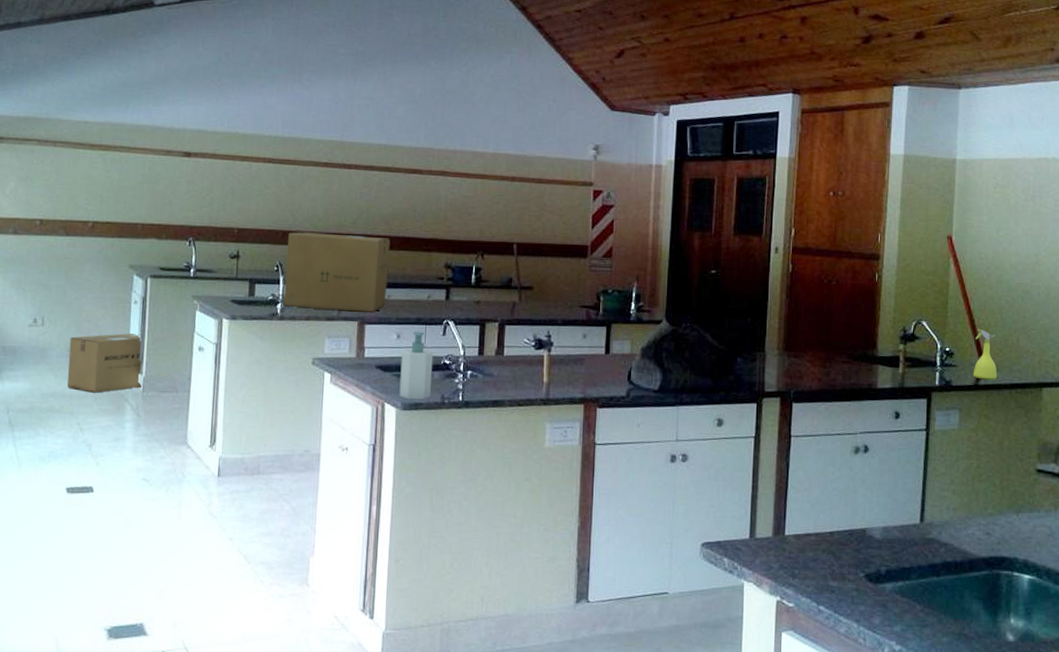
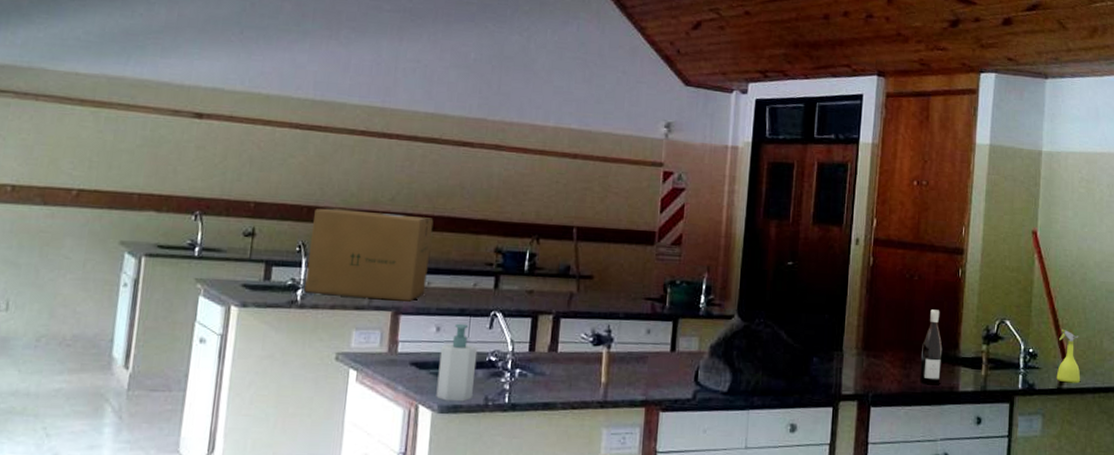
box: present [67,333,143,393] -> none [33,321,130,392]
bottle: none [839,312,861,383] -> present [920,309,943,386]

